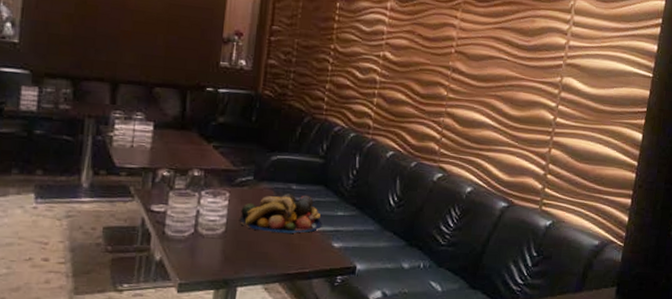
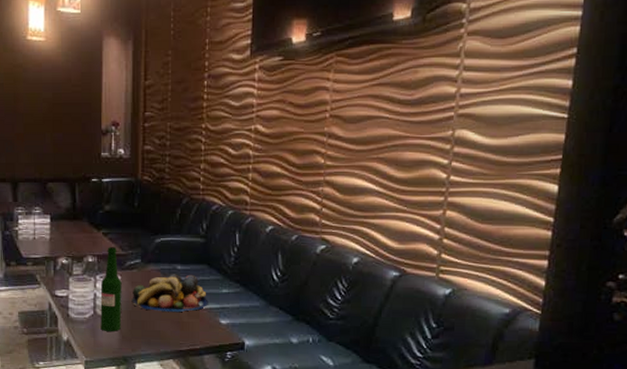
beer bottle: none [201,161,230,252] -> present [100,247,122,331]

